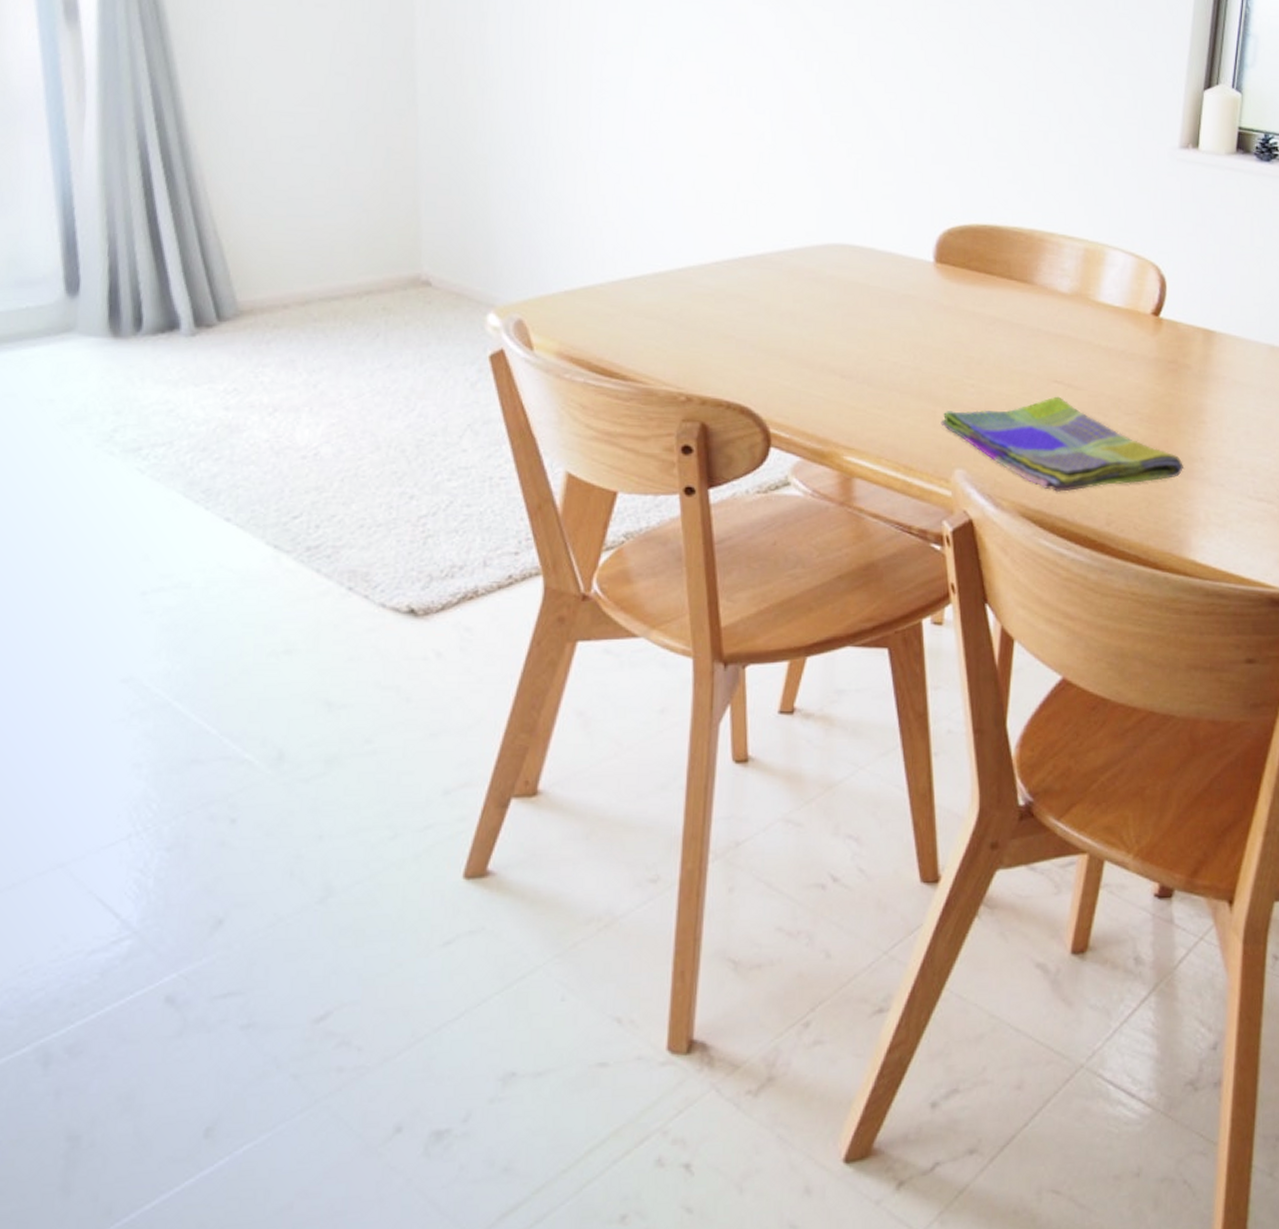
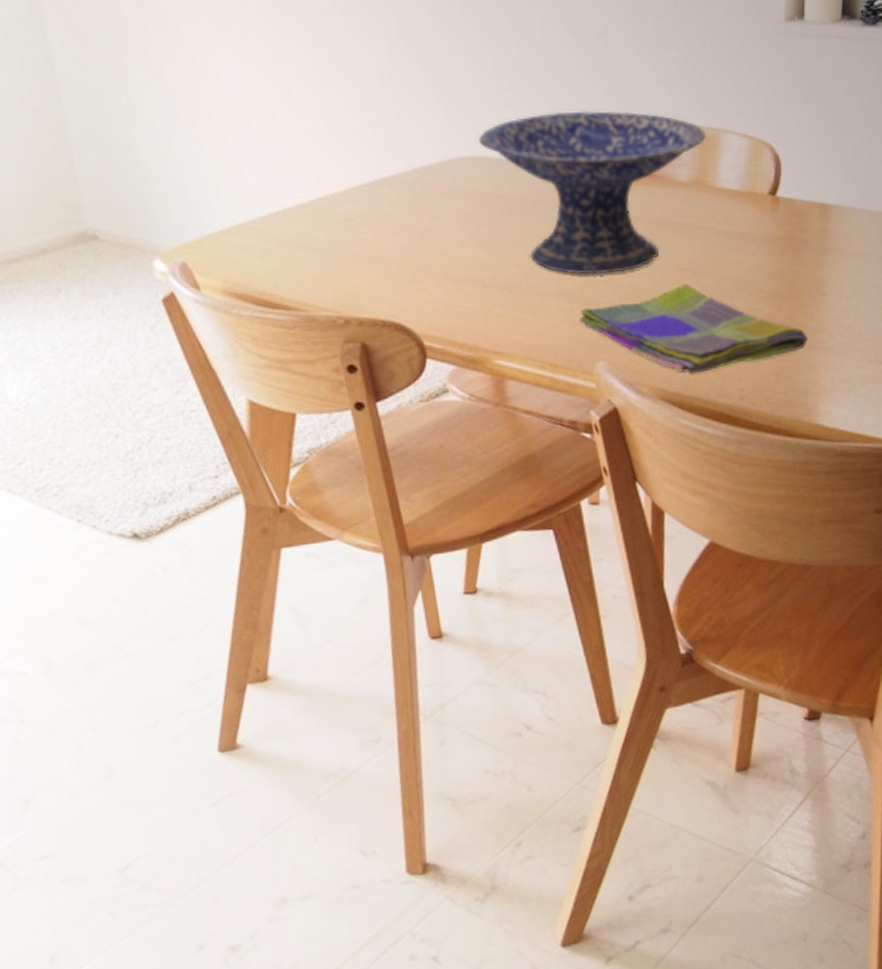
decorative bowl: none [853,209,1091,378] -> present [478,110,706,275]

